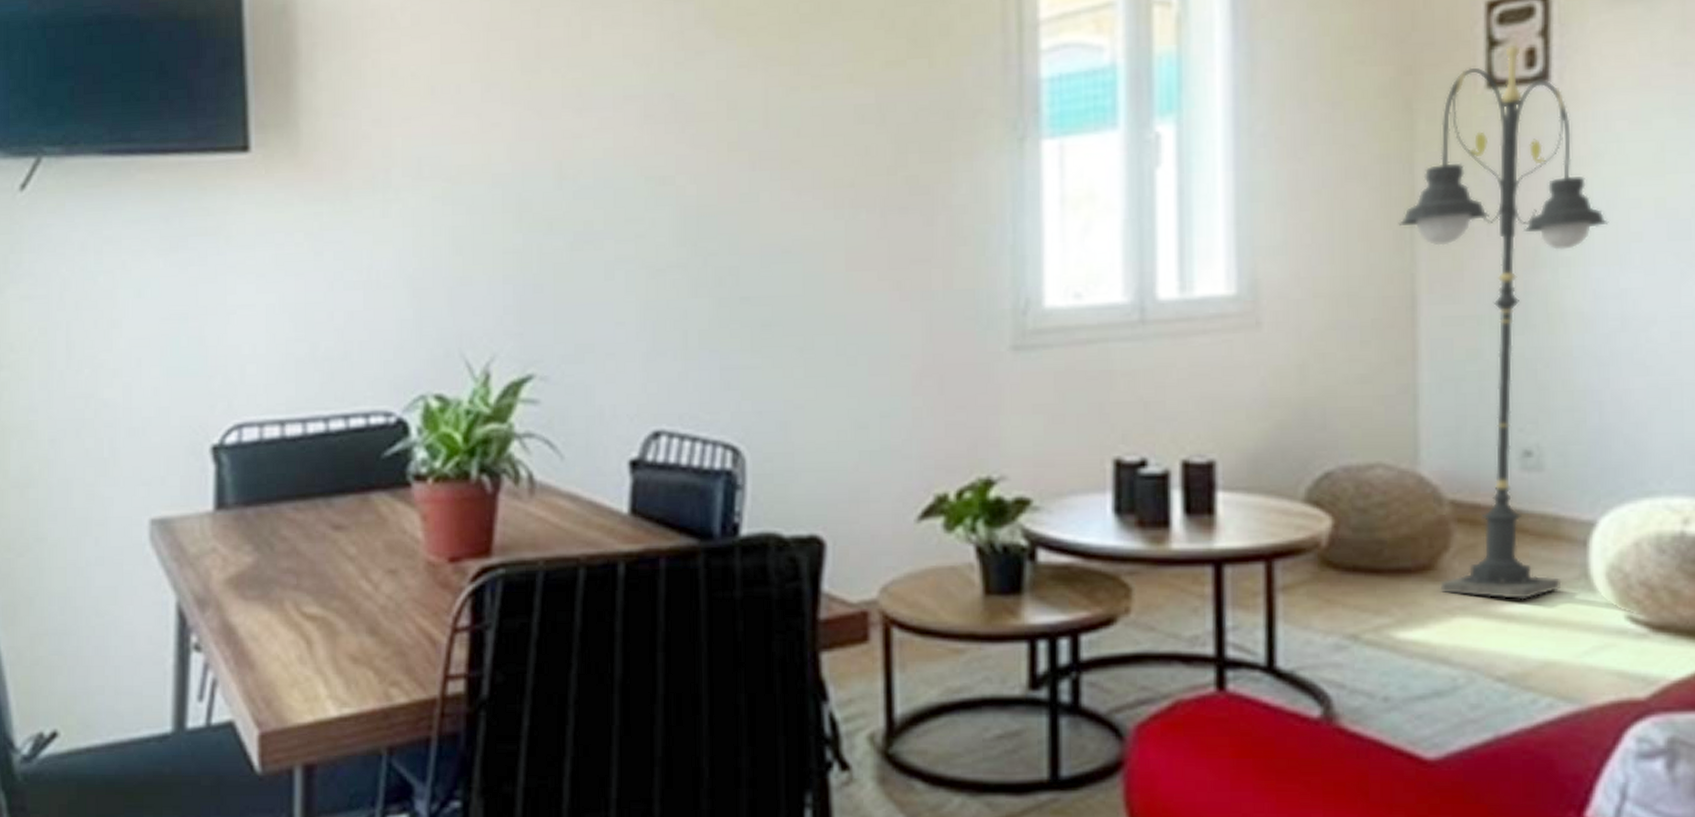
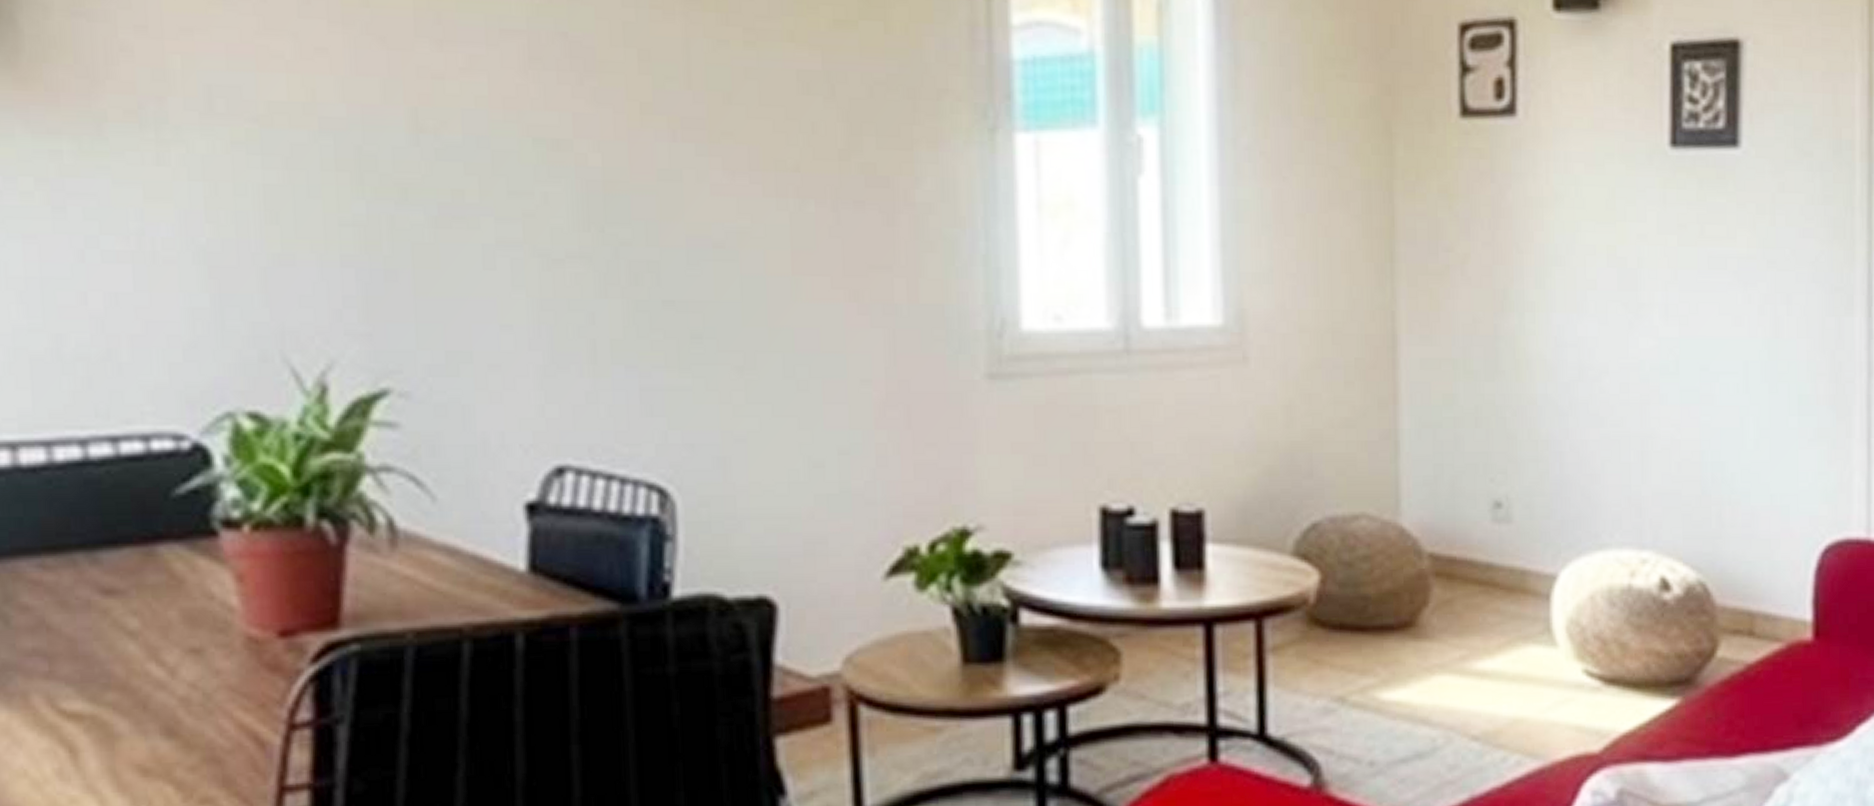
floor lamp: present [1398,44,1609,600] -> none [1379,72,1568,656]

